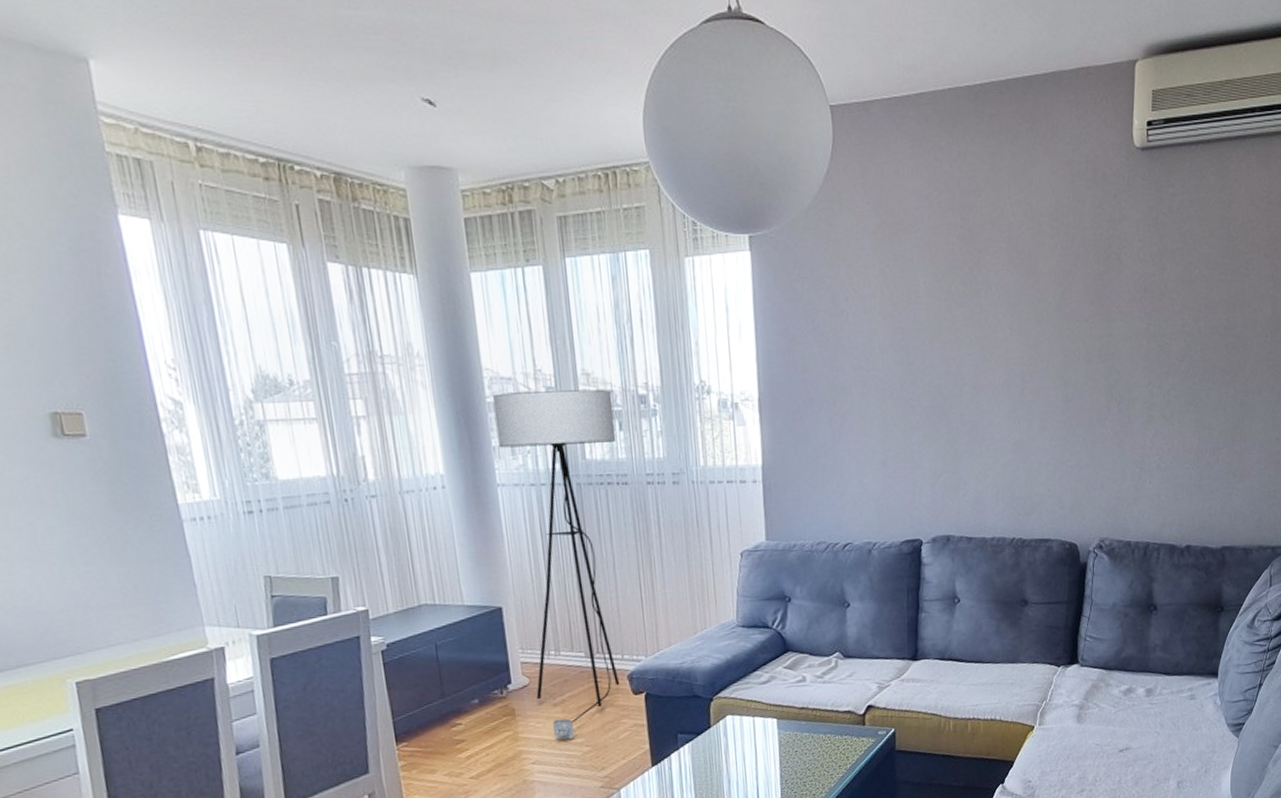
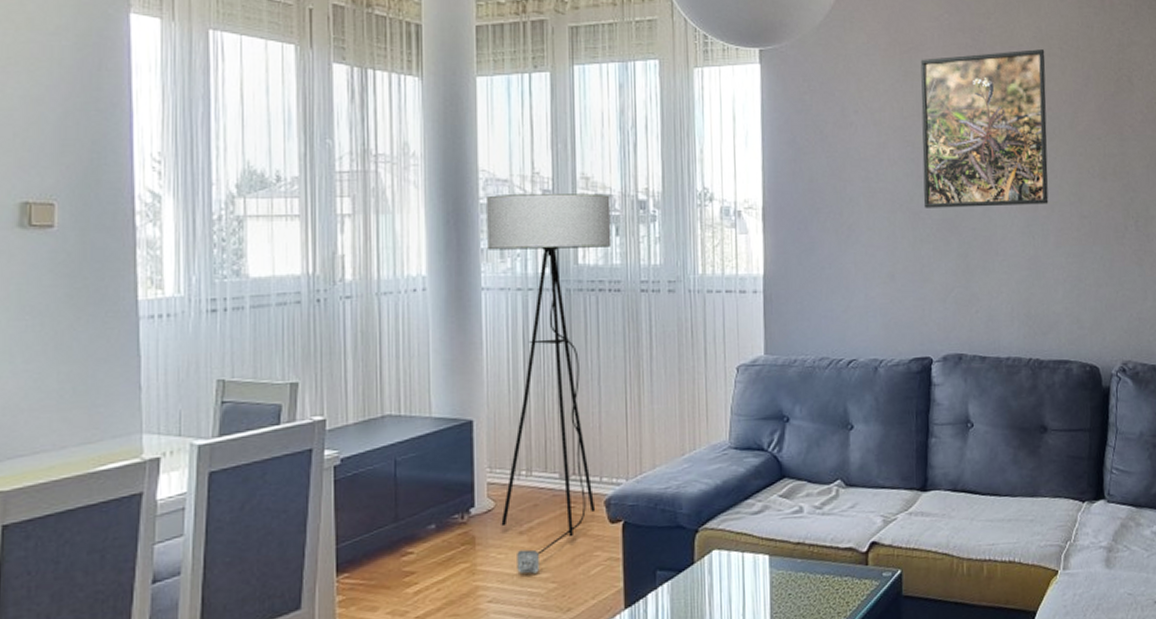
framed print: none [910,228,1035,396] -> present [920,49,1049,208]

